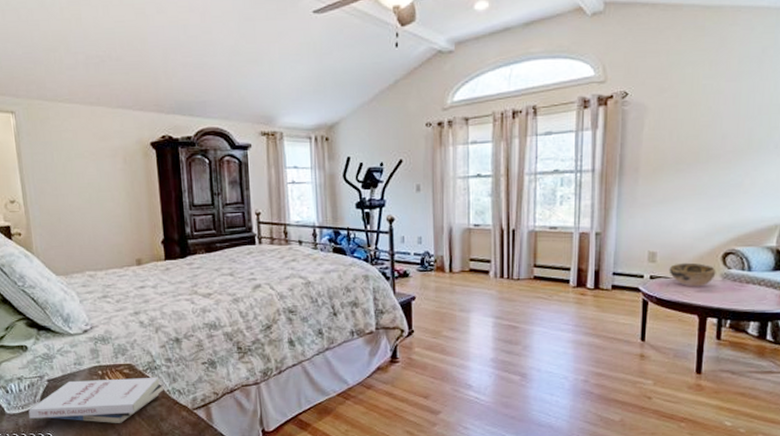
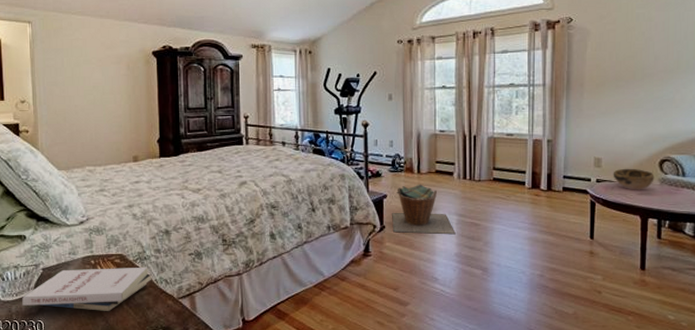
laundry basket: none [421,284,492,339] -> present [392,184,456,235]

